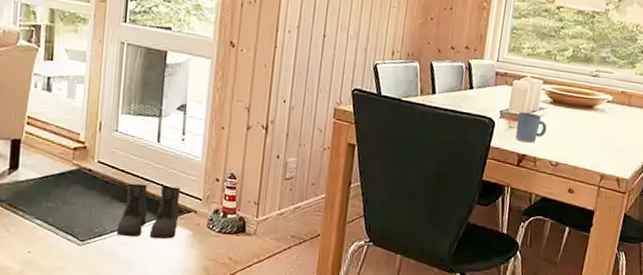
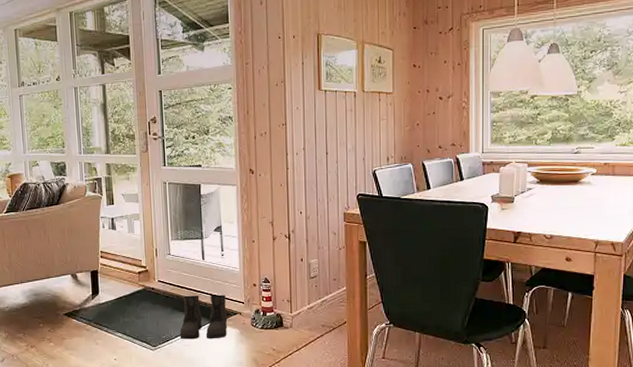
mug: present [515,111,547,143] -> none [508,194,537,221]

